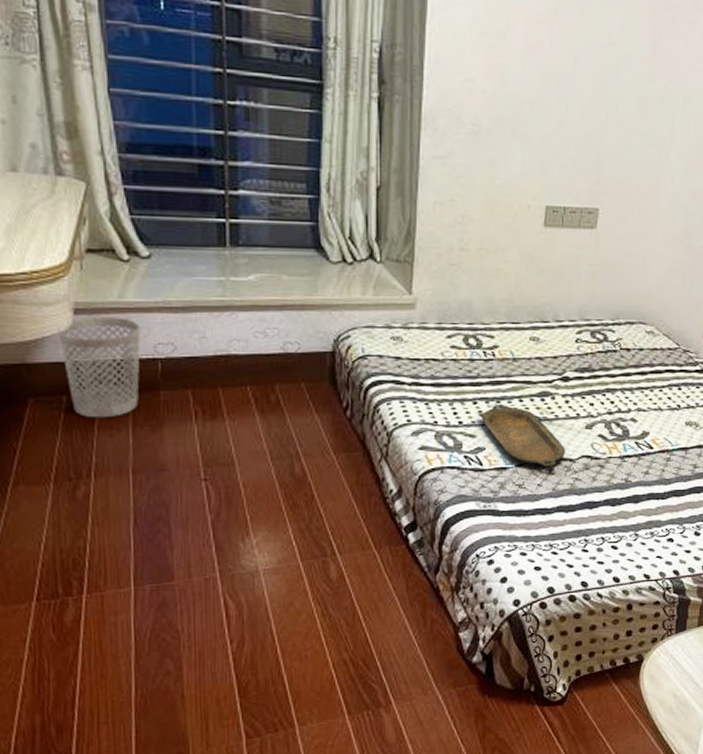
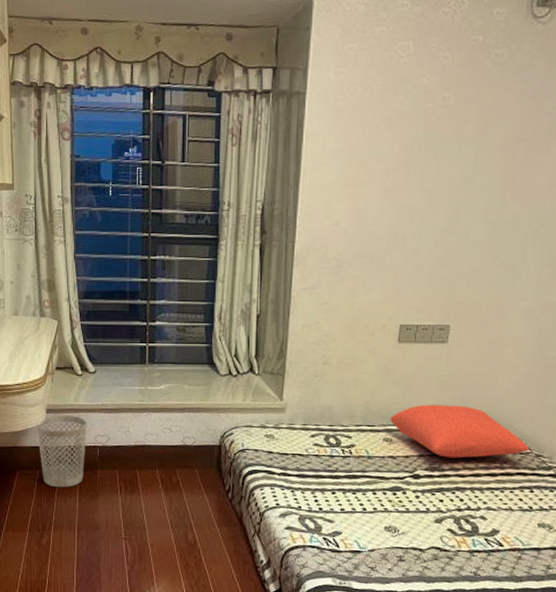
serving tray: present [478,405,566,466] -> none [336,495,416,554]
cushion: none [538,297,678,357] -> present [391,404,530,459]

